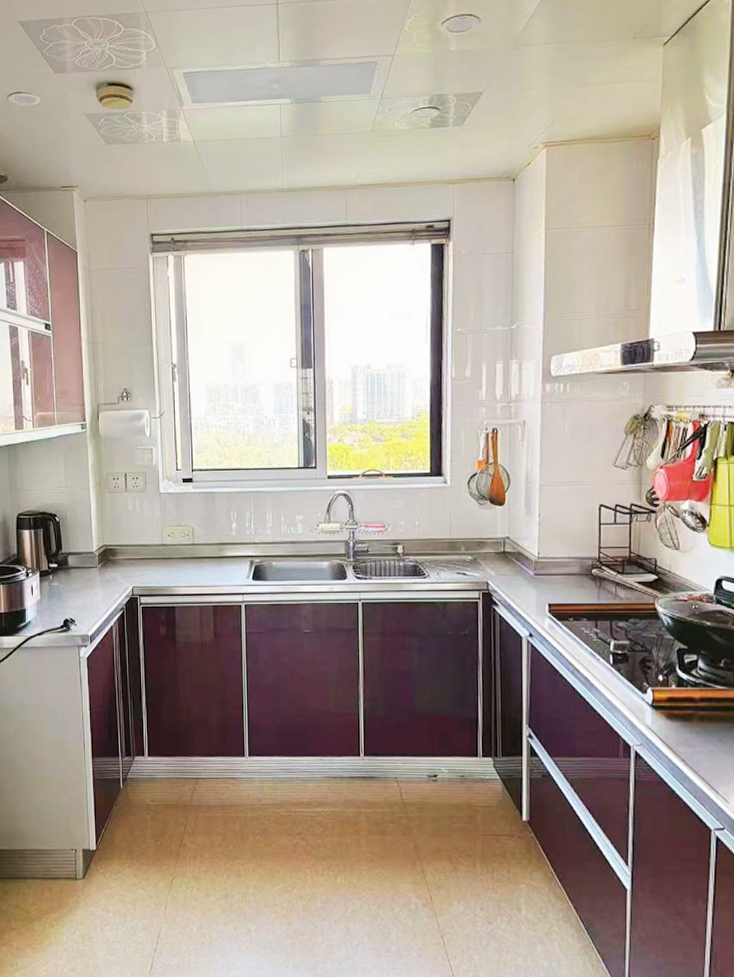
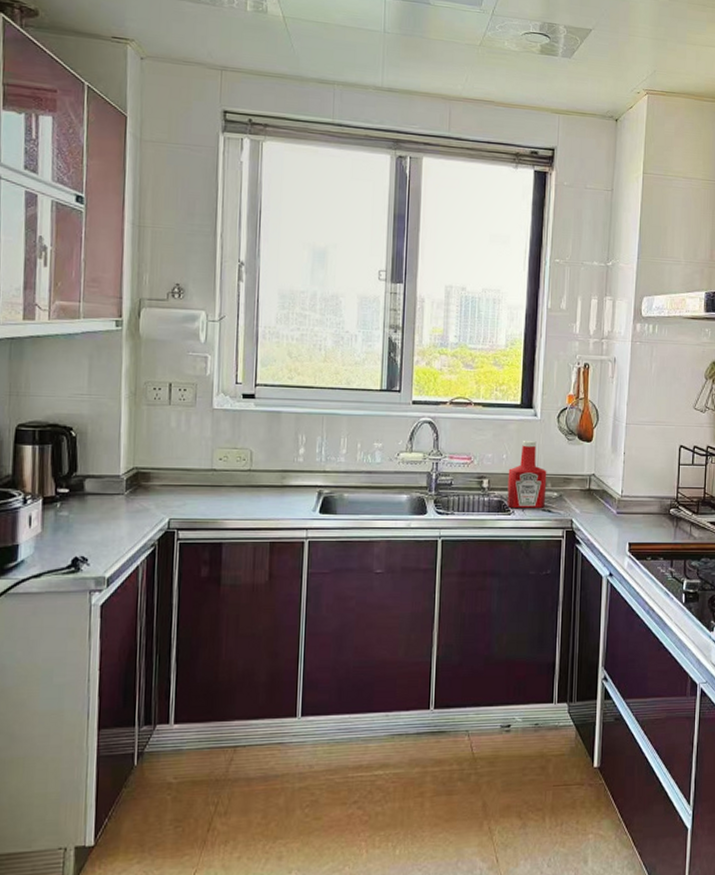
ketchup bottle: none [421,506,460,573] -> present [507,440,547,509]

